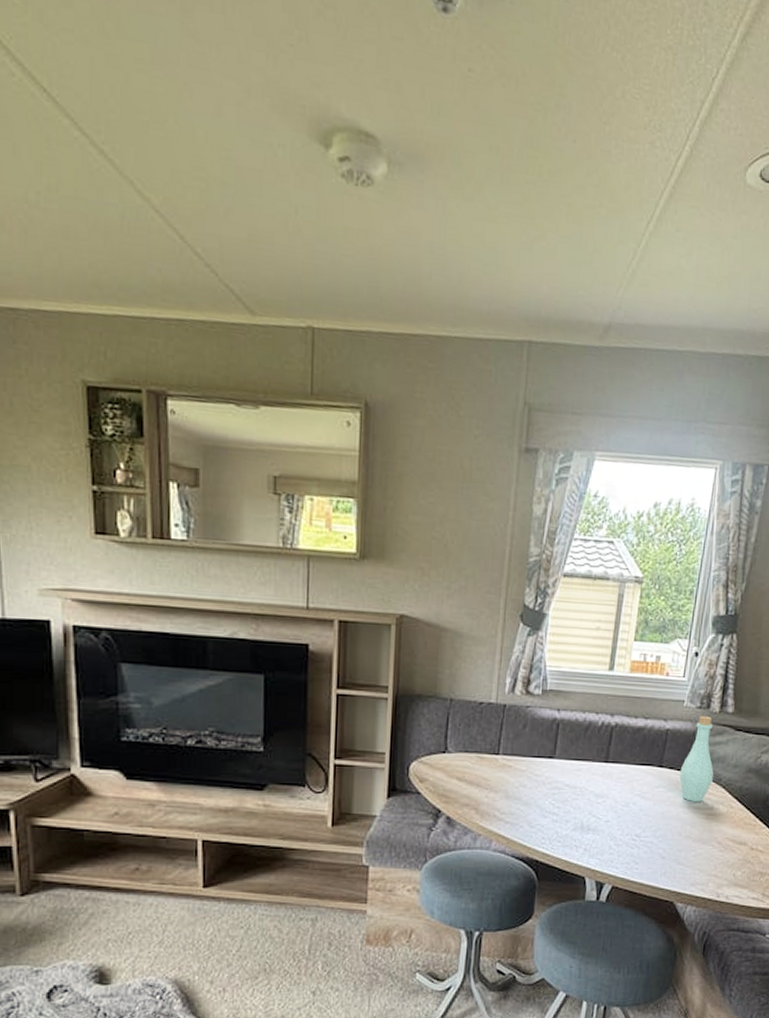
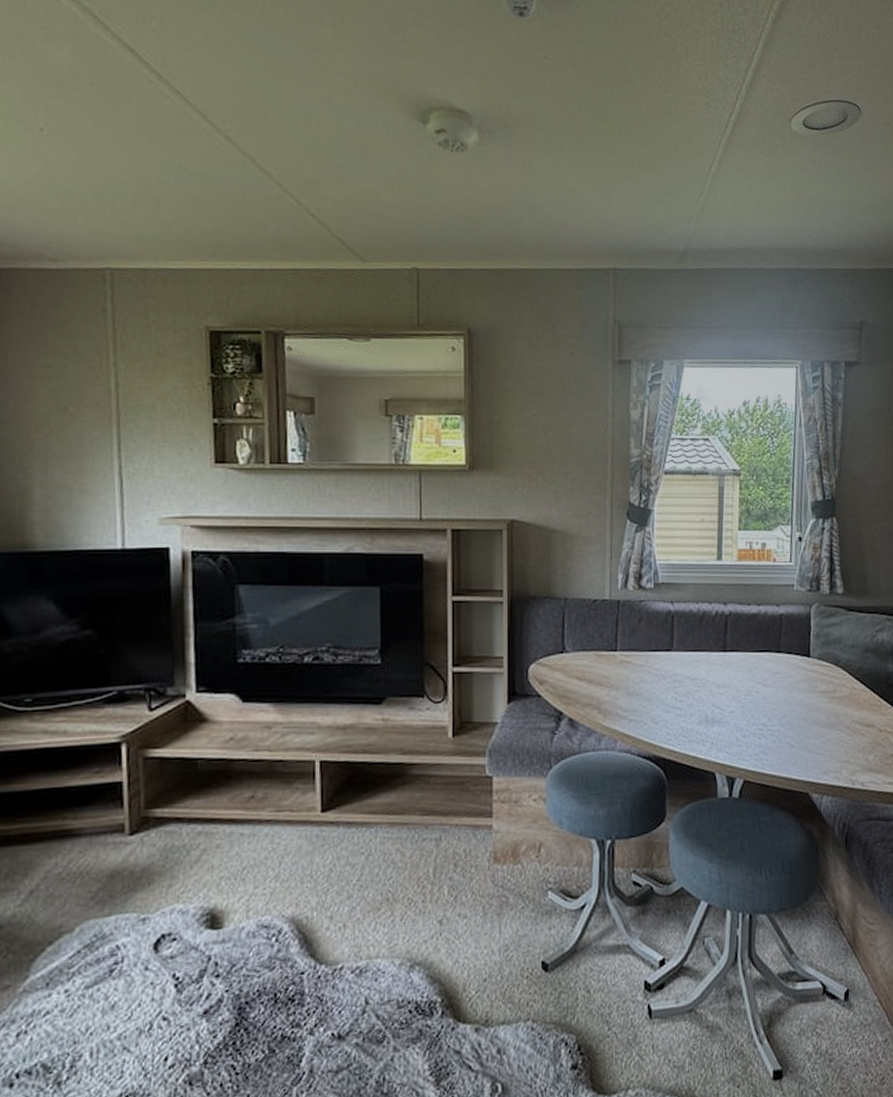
bottle: present [679,715,714,802] -> none [798,598,832,686]

